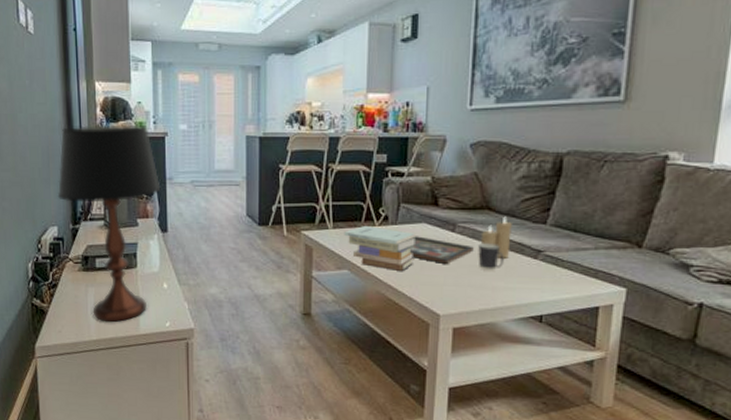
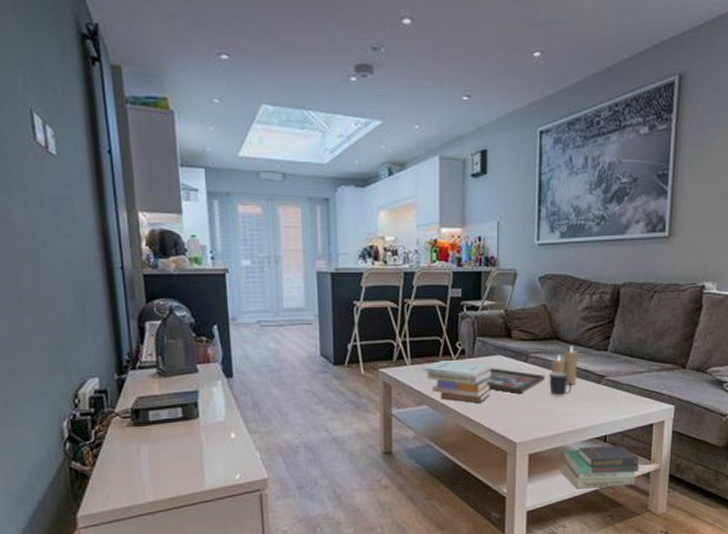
table lamp: present [57,125,161,322] -> none [96,261,223,480]
books: none [488,326,581,372] -> present [561,446,639,489]

